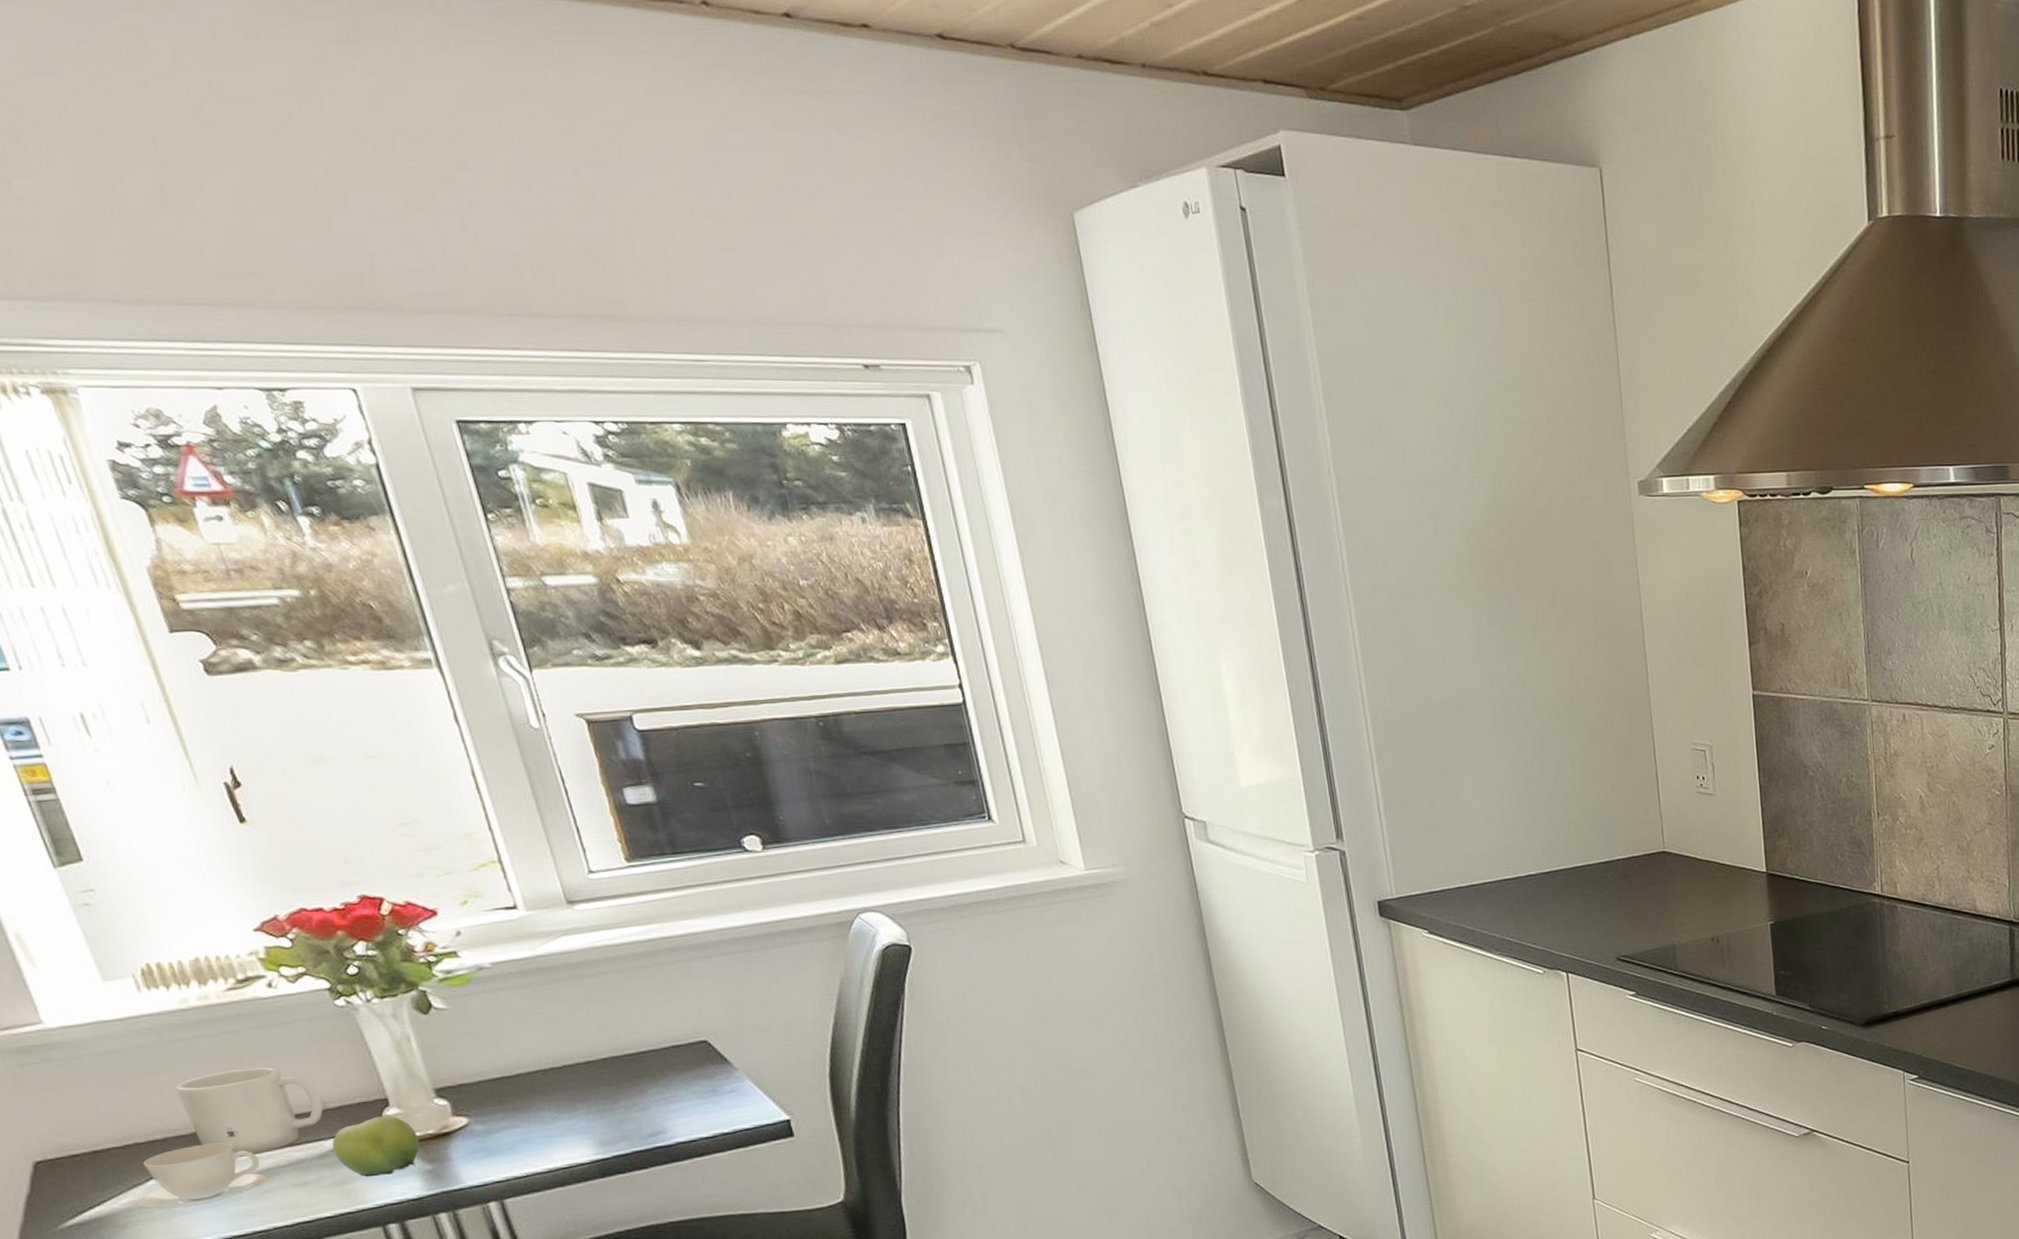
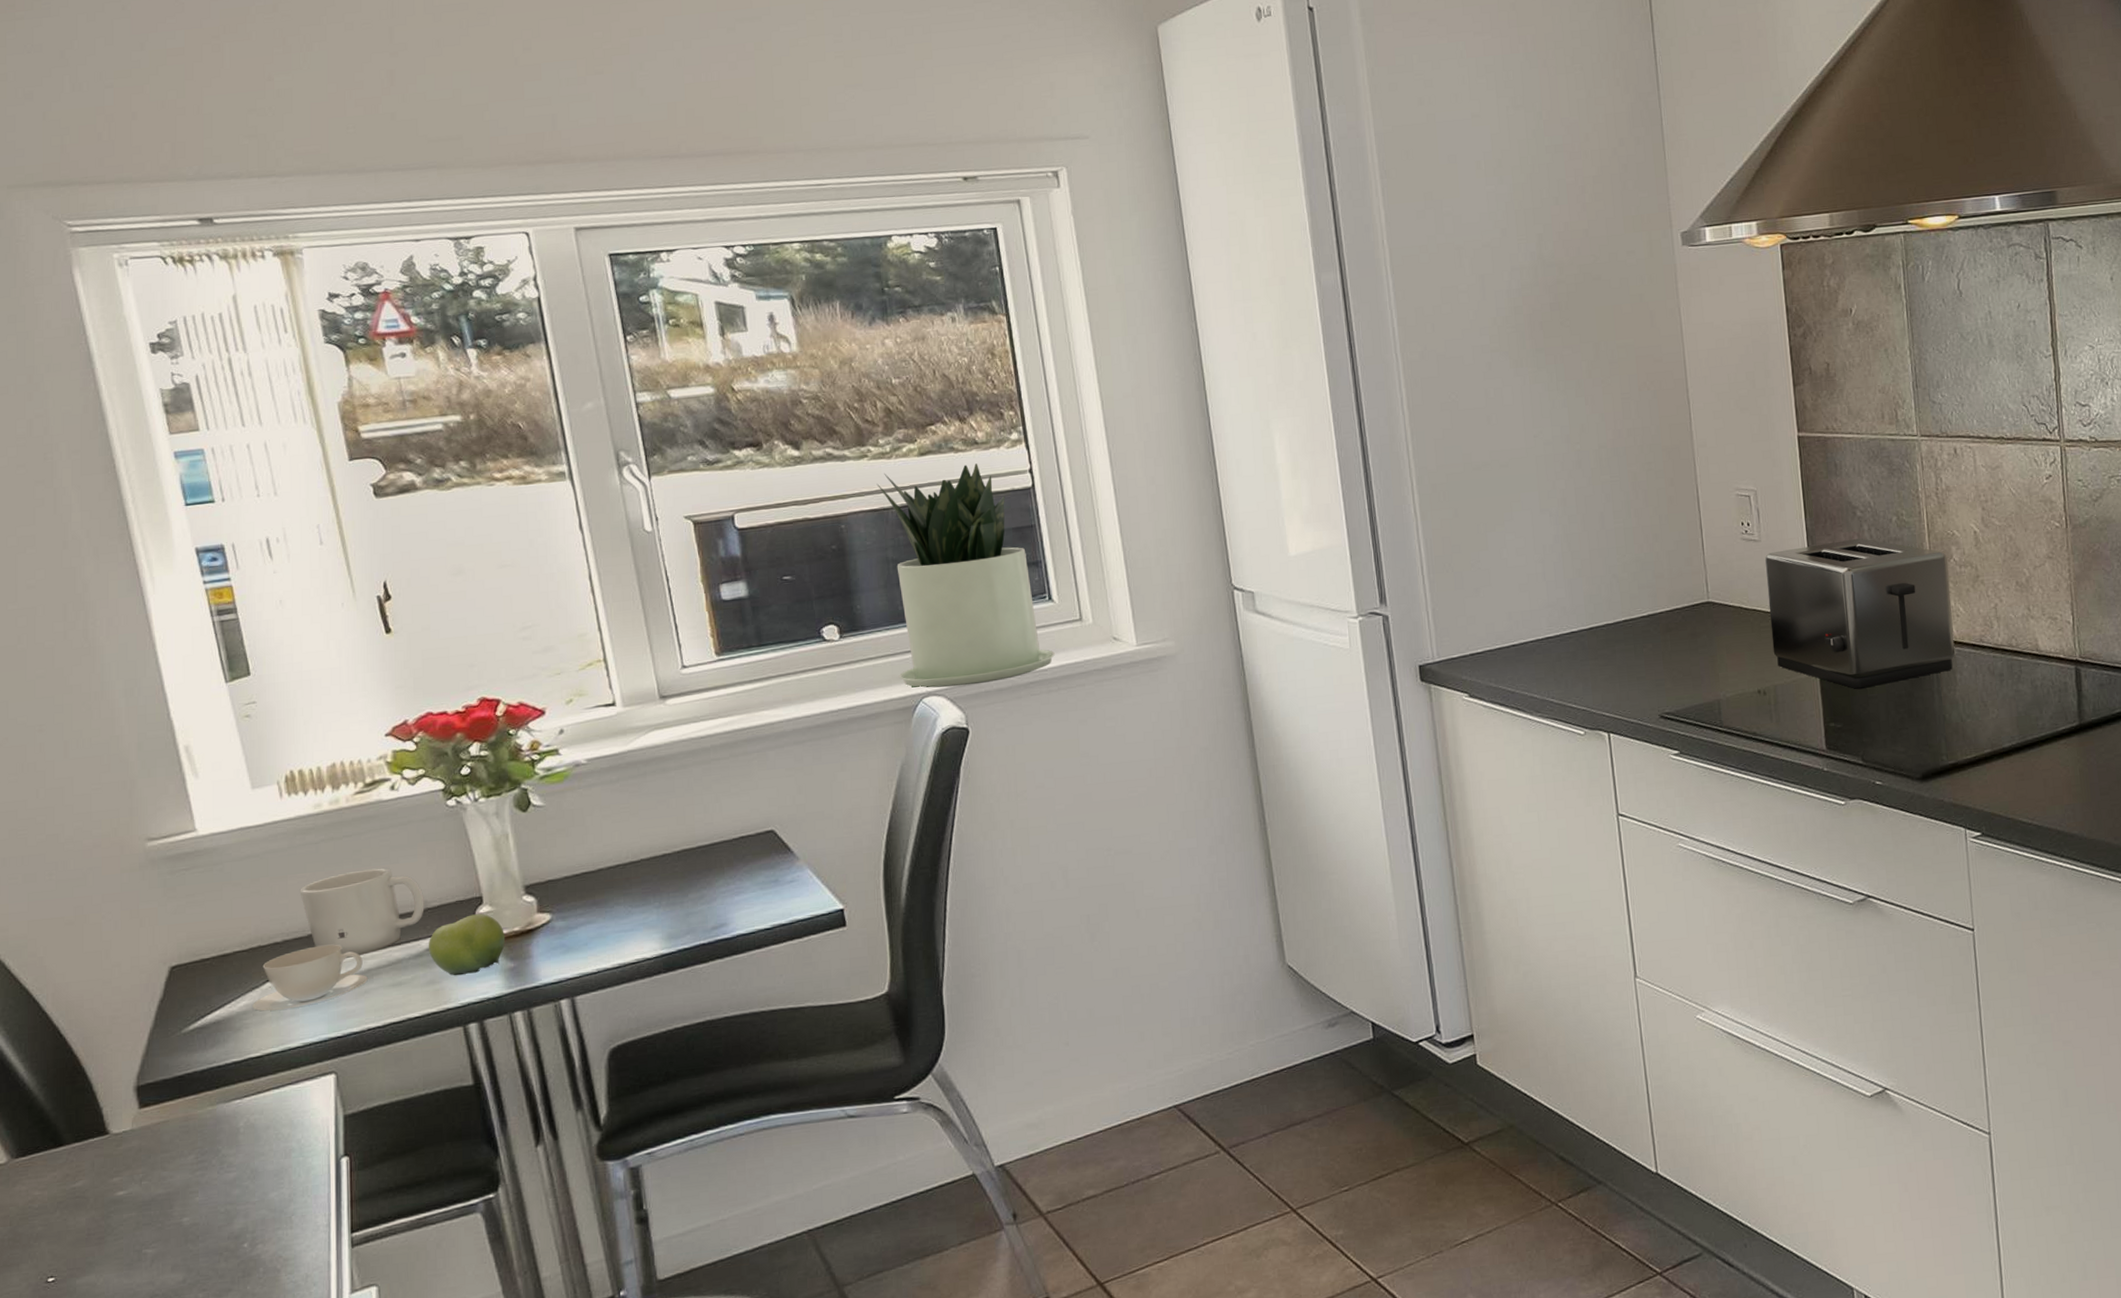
planter: none [791,675,998,904] -> present [876,463,1055,688]
toaster: none [1719,797,1898,940] -> present [1764,538,1955,689]

